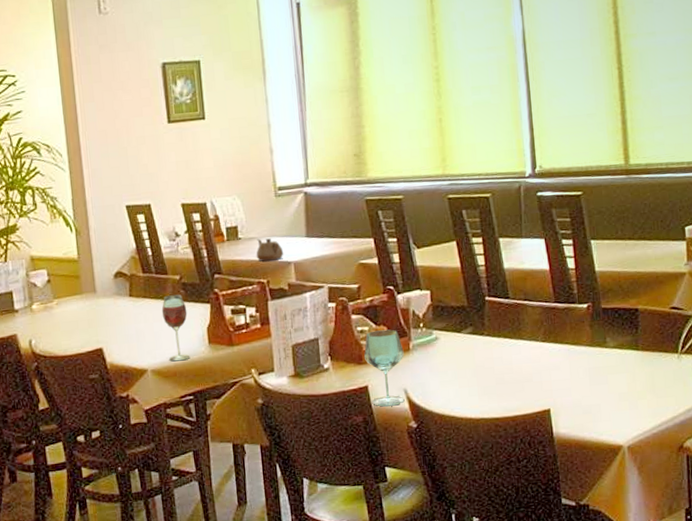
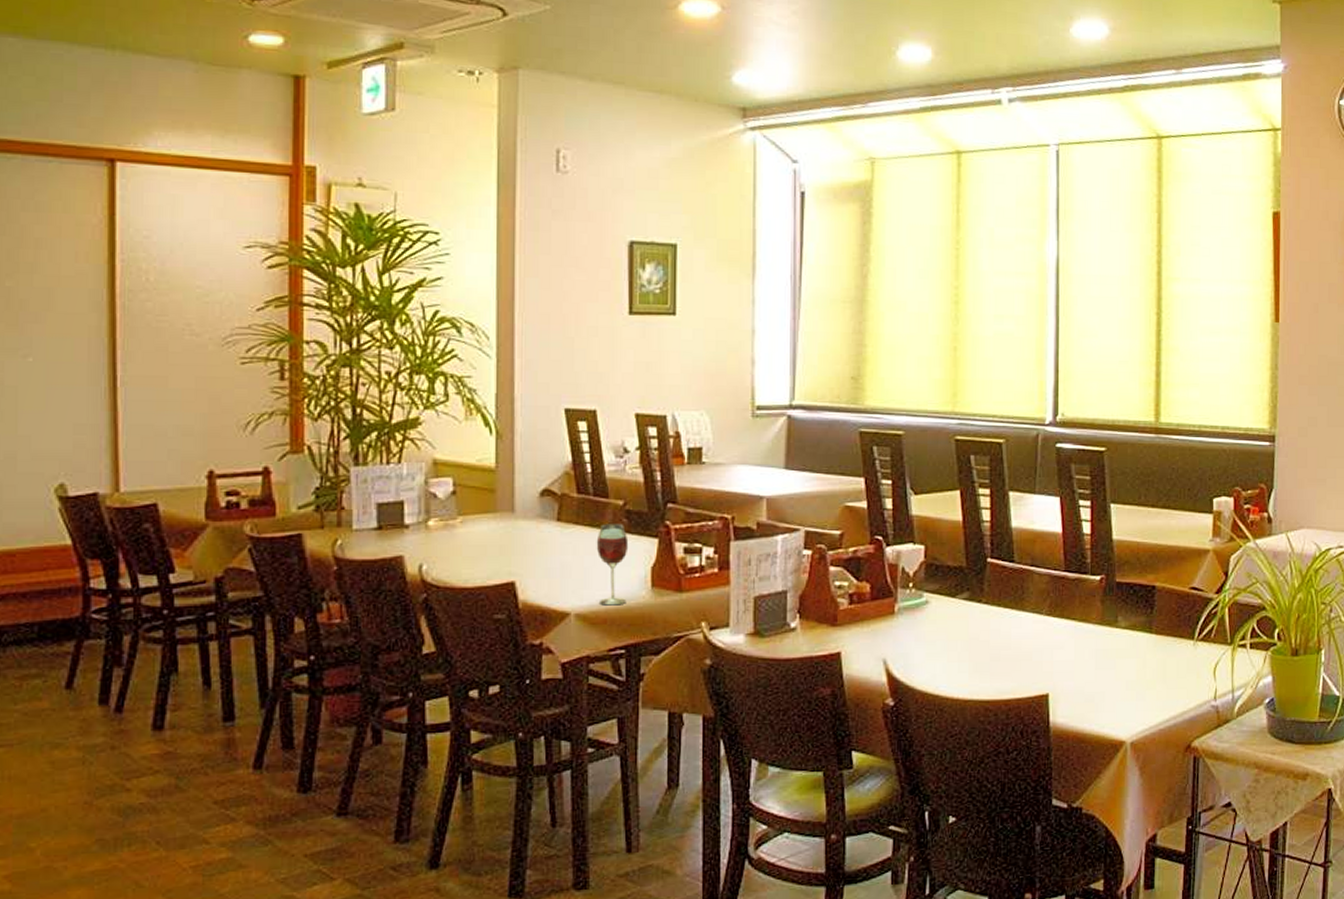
teapot: present [256,238,284,261] -> none [721,464,756,493]
wine glass: present [363,329,405,407] -> none [839,587,887,679]

